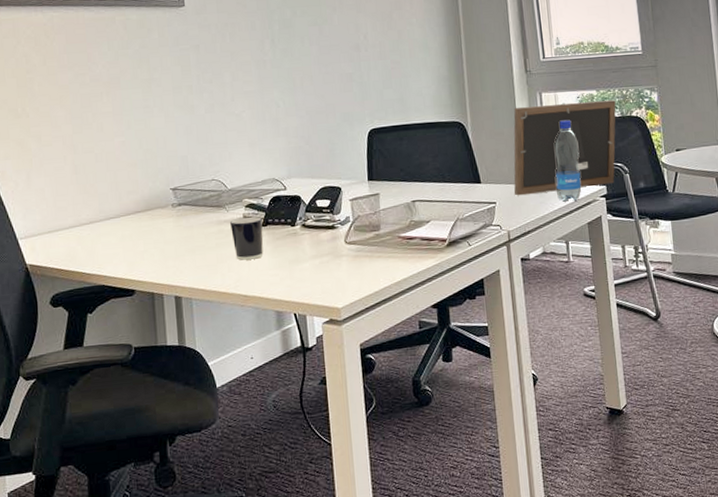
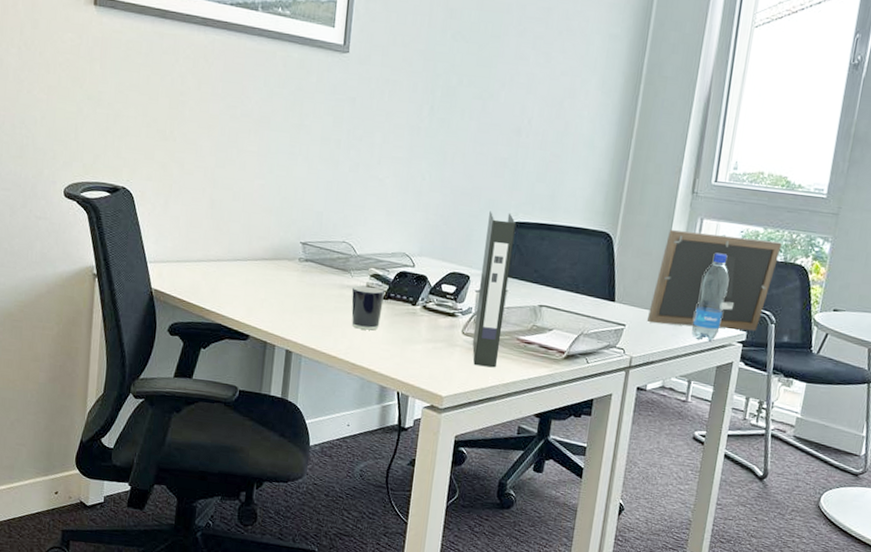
binder: none [346,122,384,271] -> present [472,211,516,368]

